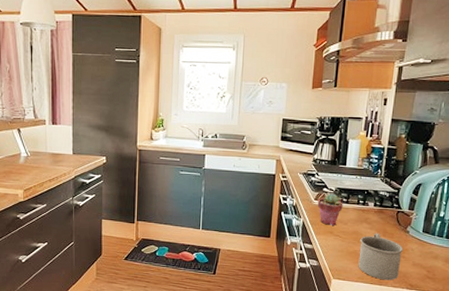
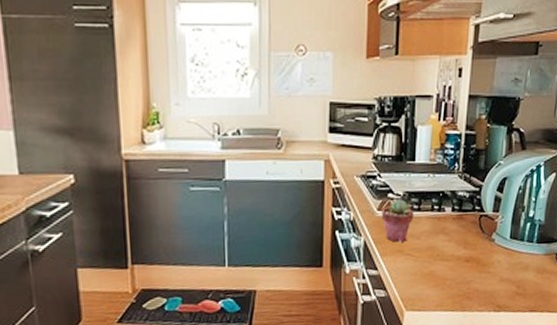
mug: present [358,233,404,280] -> none [435,245,489,305]

